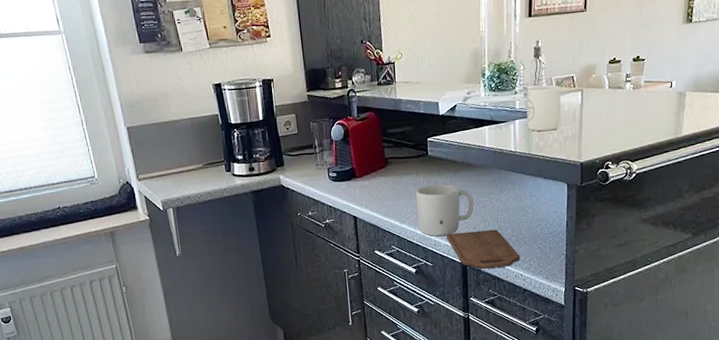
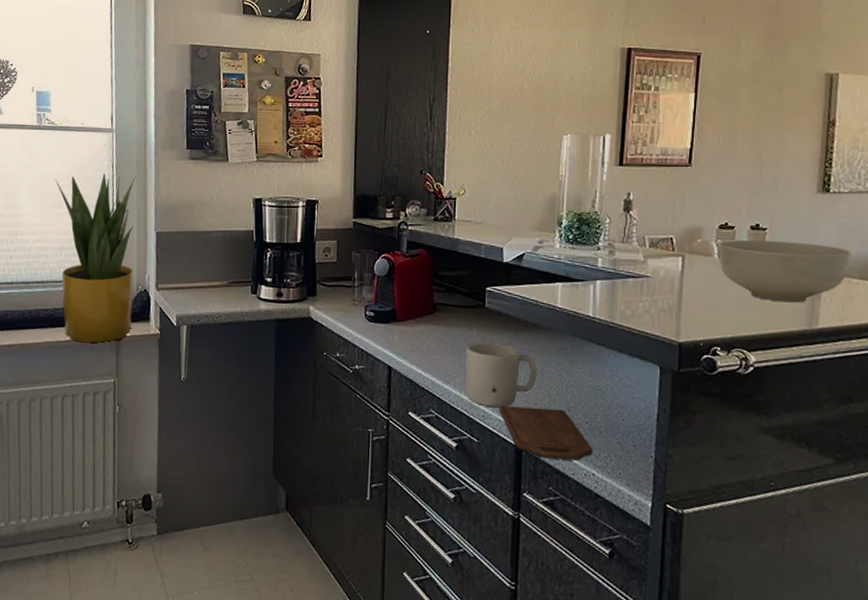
planter: none [13,76,122,238] -> present [55,173,136,344]
mug: present [526,85,562,132] -> none [610,244,656,299]
bowl: none [608,67,708,119] -> present [718,239,853,303]

